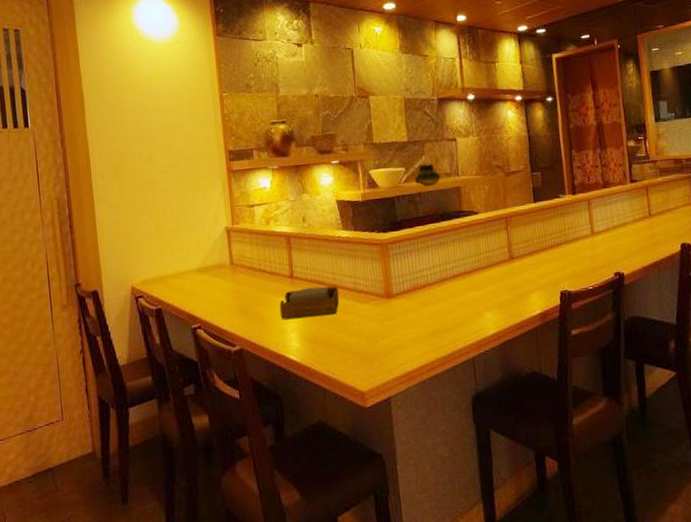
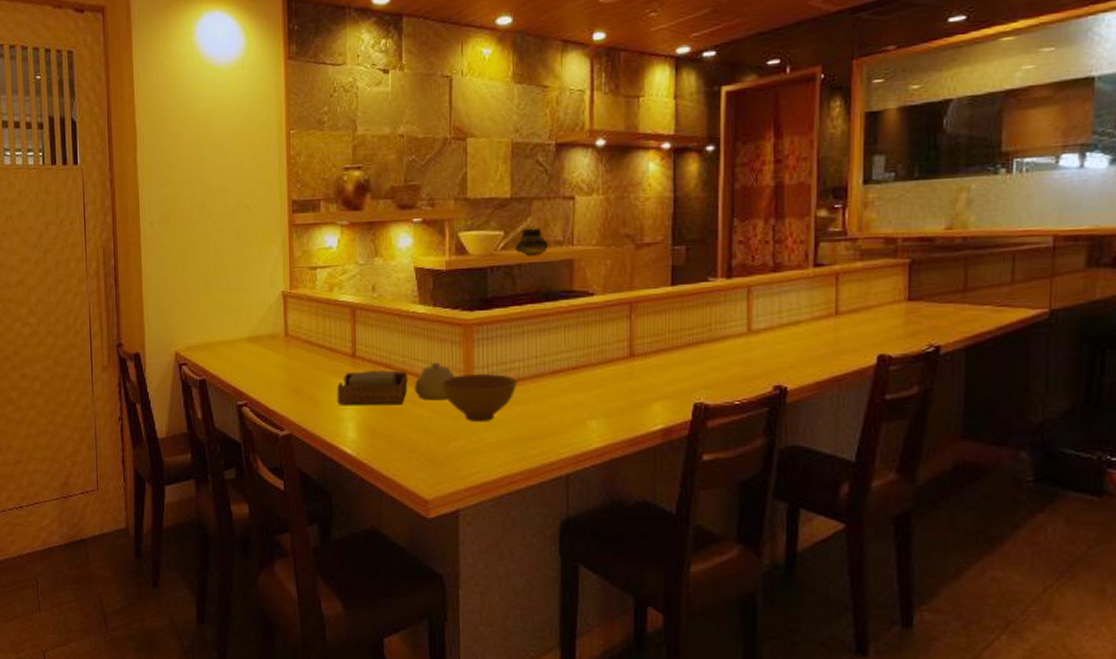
sugar bowl: none [344,276,377,309] -> present [414,362,455,401]
bowl: none [366,281,428,322] -> present [441,374,518,421]

